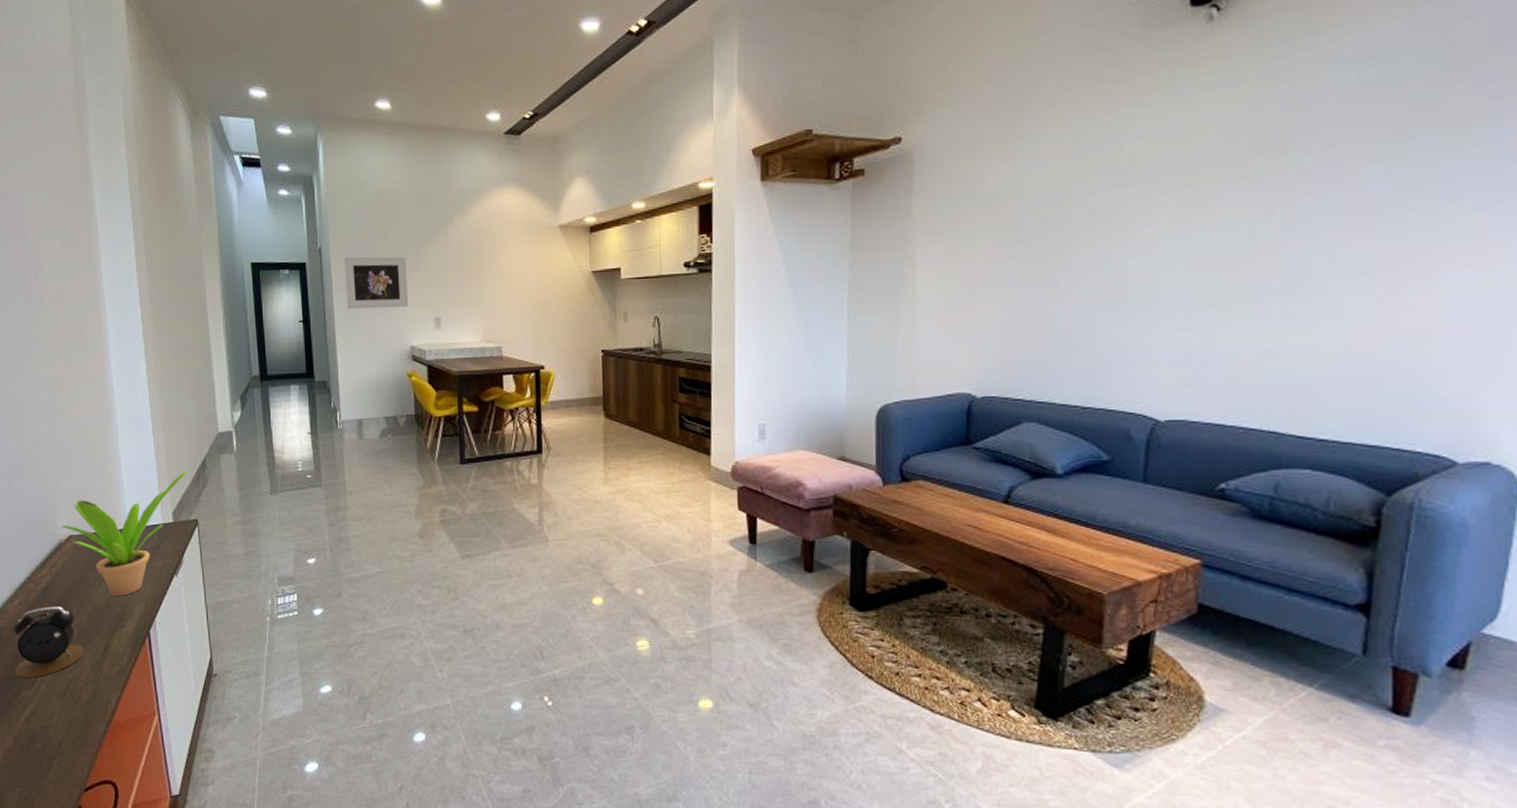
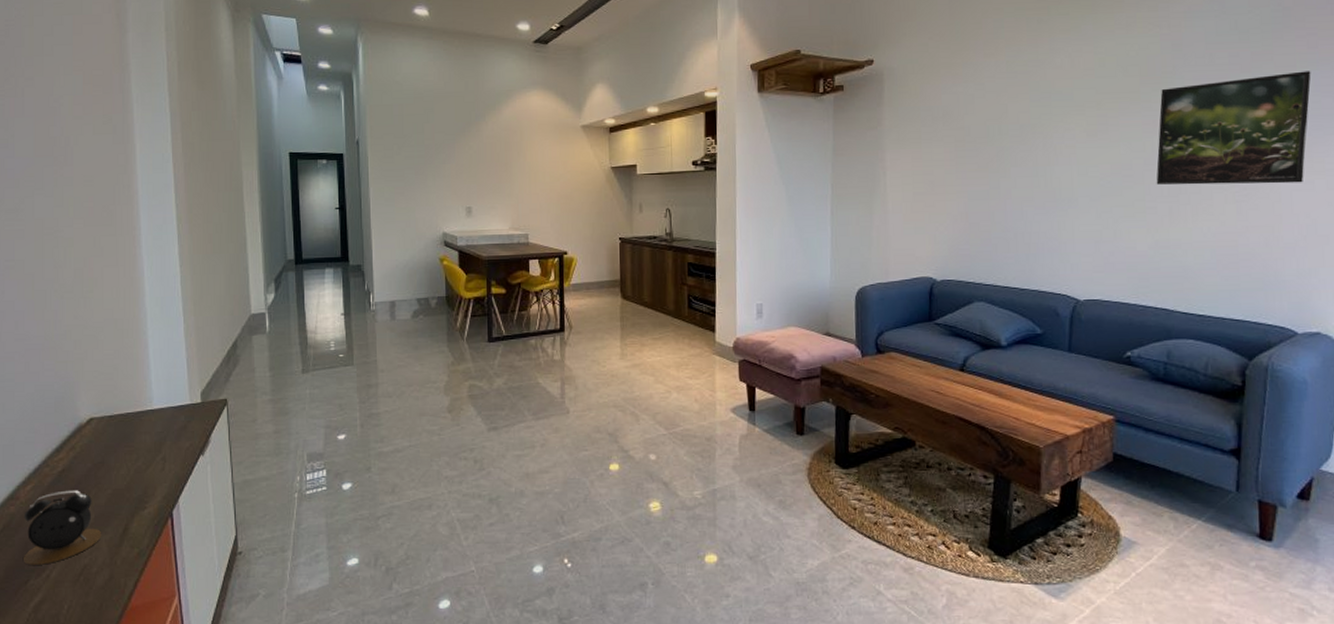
potted plant: present [61,470,188,596] -> none [82,351,219,478]
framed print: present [344,256,409,309] -> none [381,149,442,198]
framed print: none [1267,128,1494,279] -> present [1156,71,1311,185]

